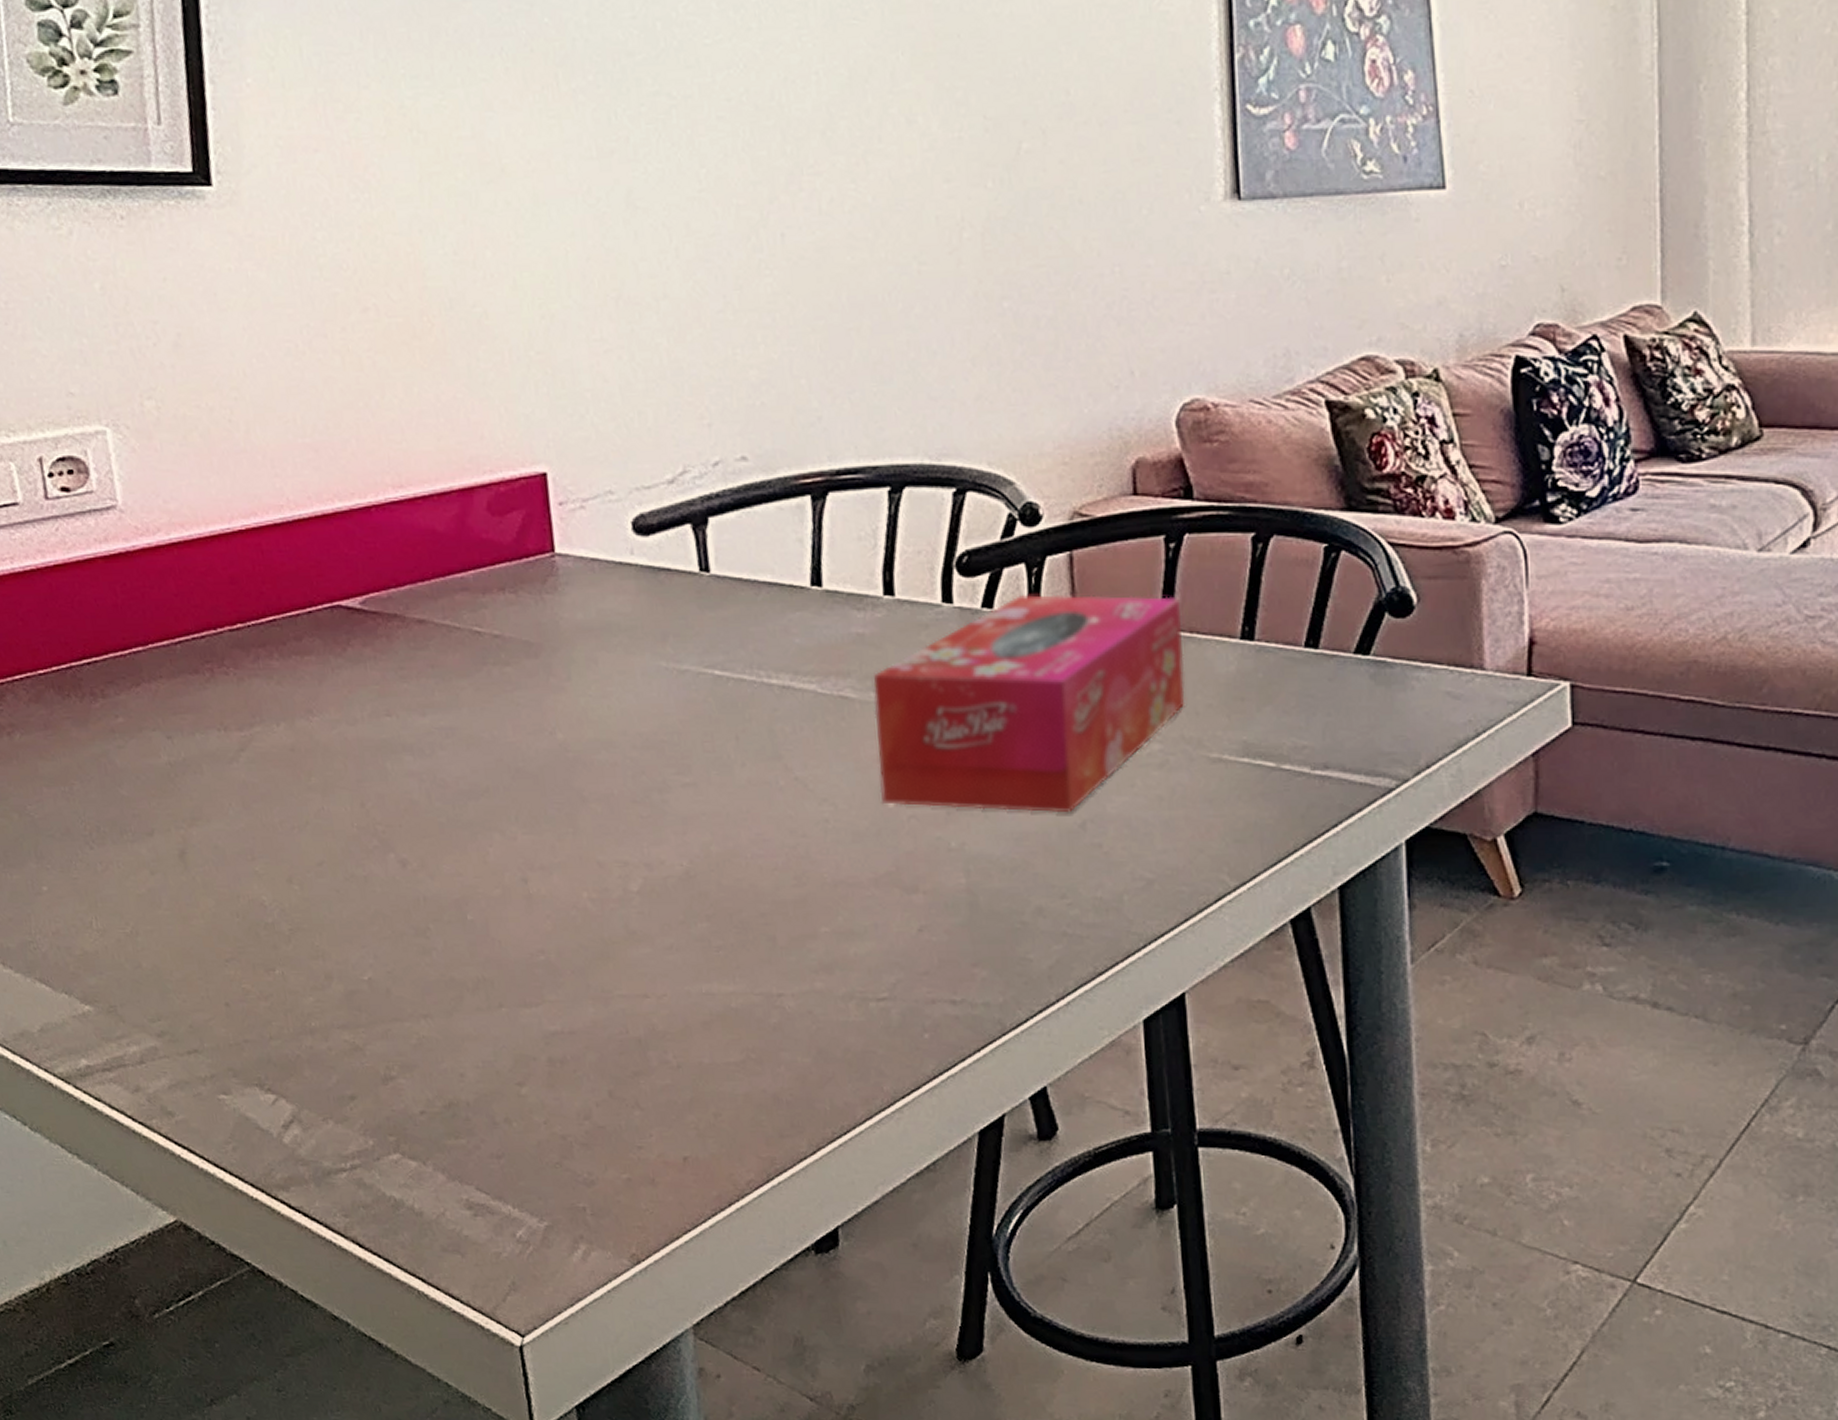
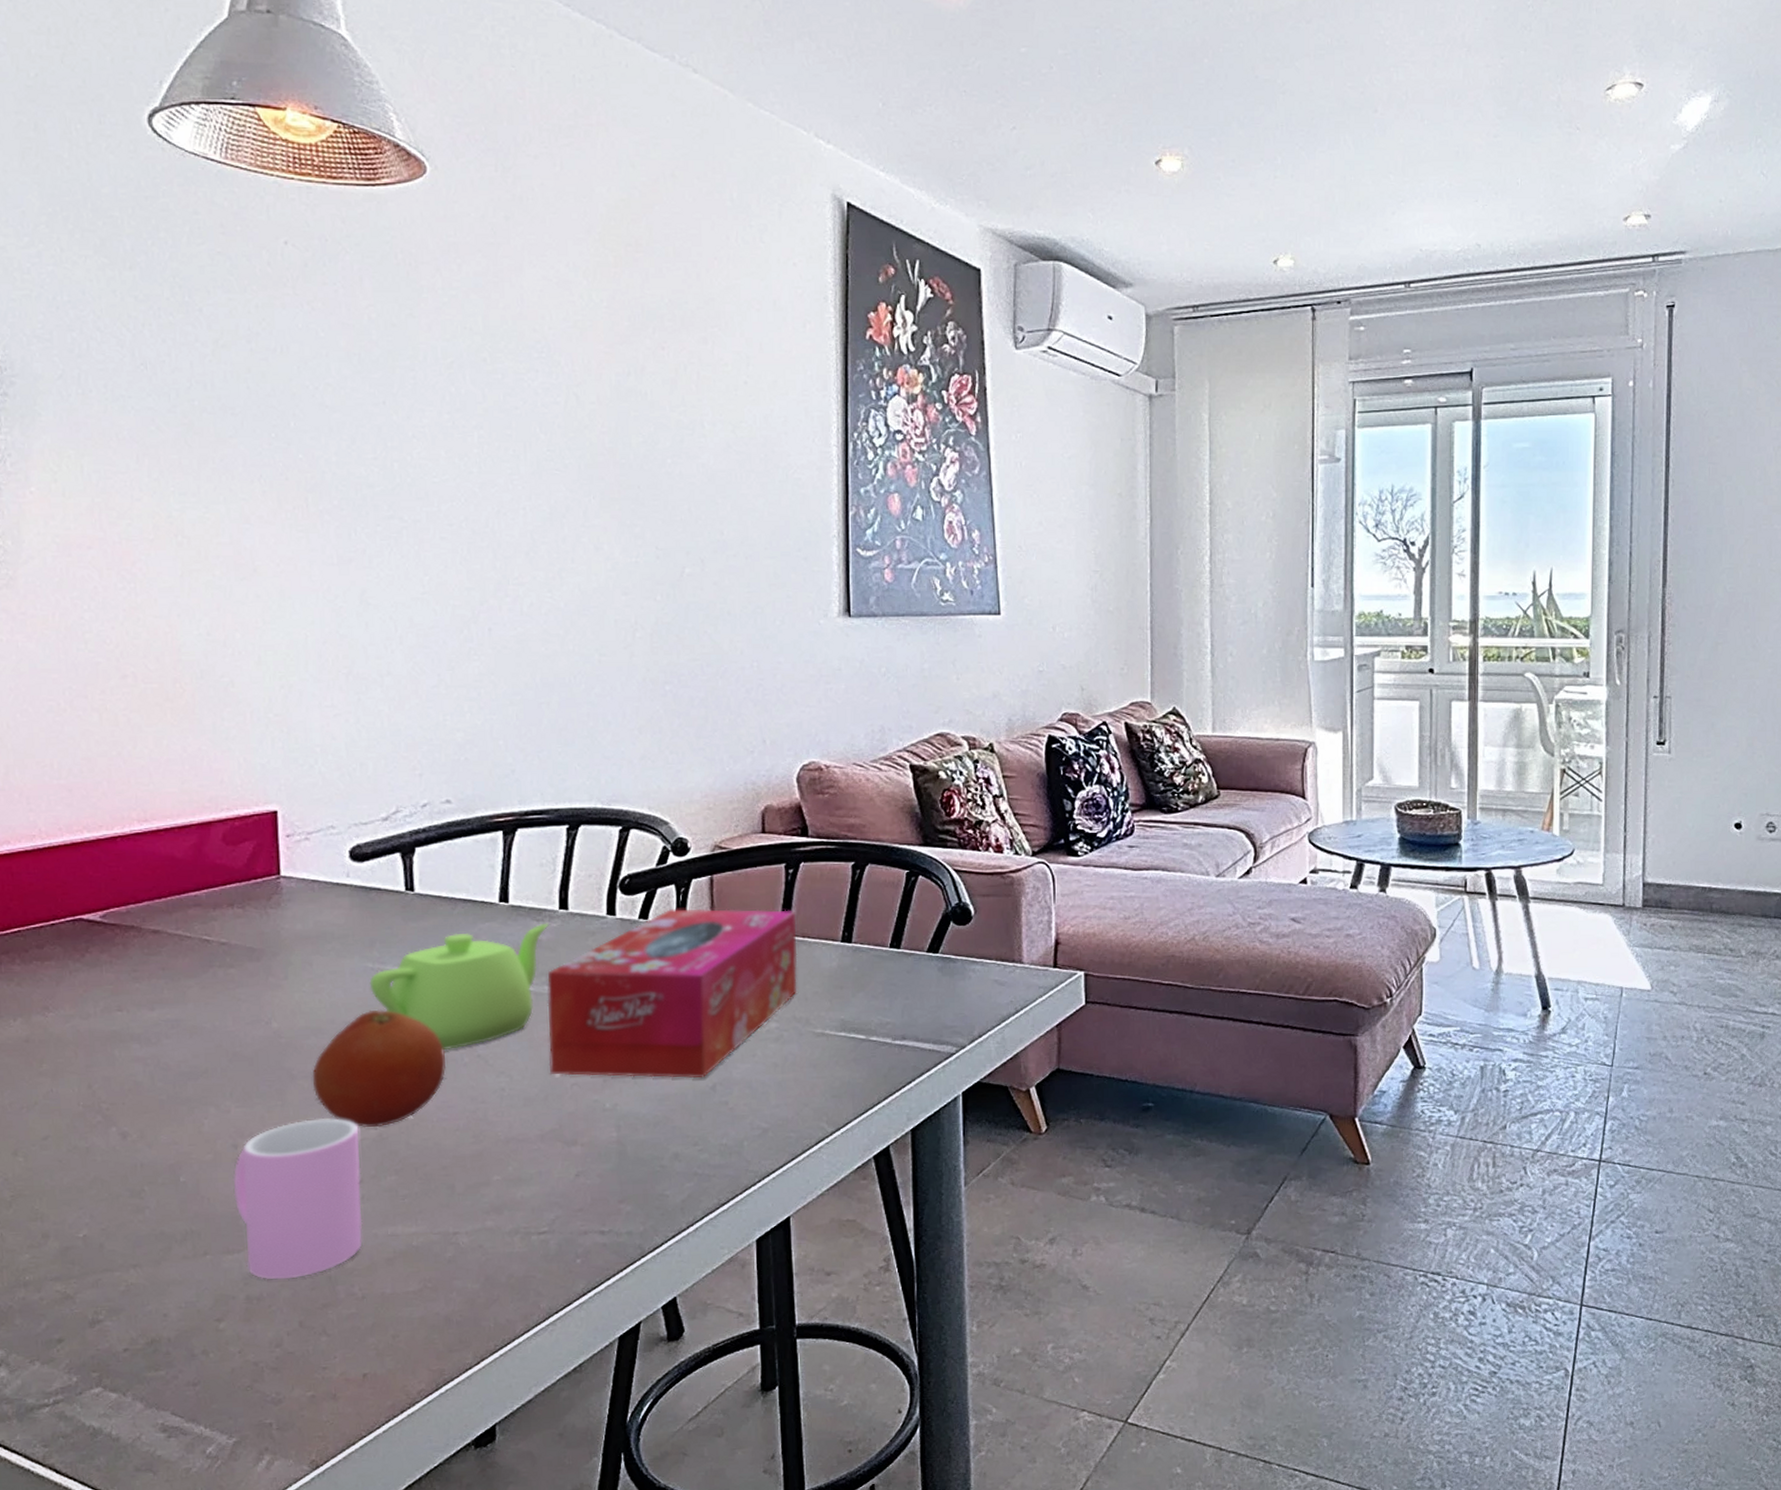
cup: none [524,849,674,1041] -> present [233,1117,363,1280]
fruit: none [605,719,759,864] -> present [312,1009,447,1128]
teapot: none [664,612,872,773] -> present [369,923,549,1052]

